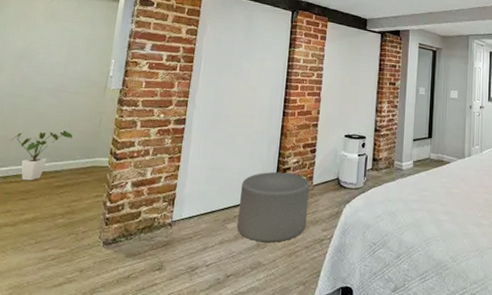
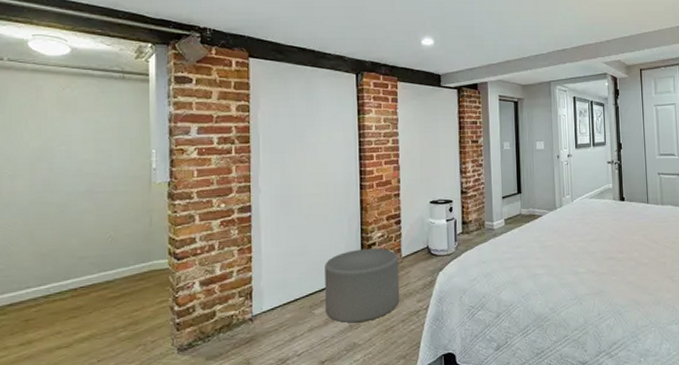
house plant: present [11,130,73,181] -> none [46,235,120,297]

